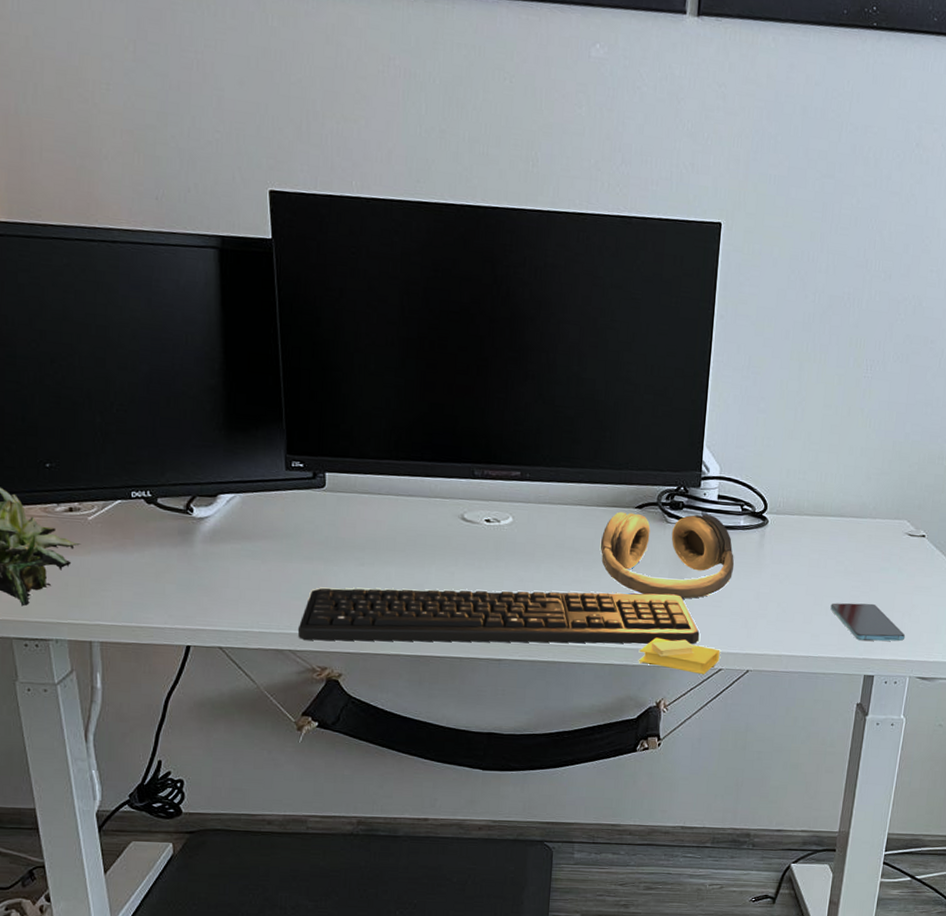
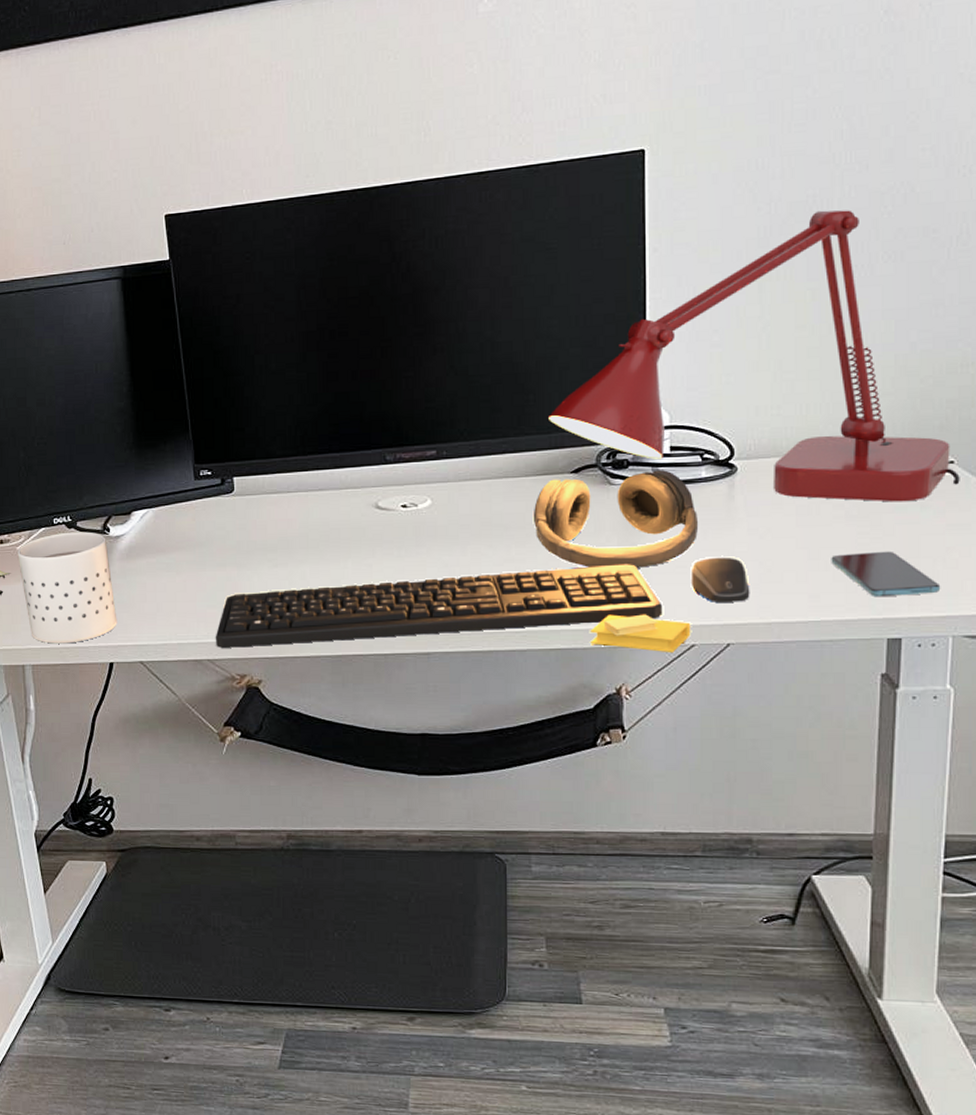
mug: none [89,507,197,623] -> present [17,531,117,644]
desk lamp: none [620,307,928,565] -> present [547,210,960,502]
computer mouse: none [723,595,768,636] -> present [690,557,750,602]

